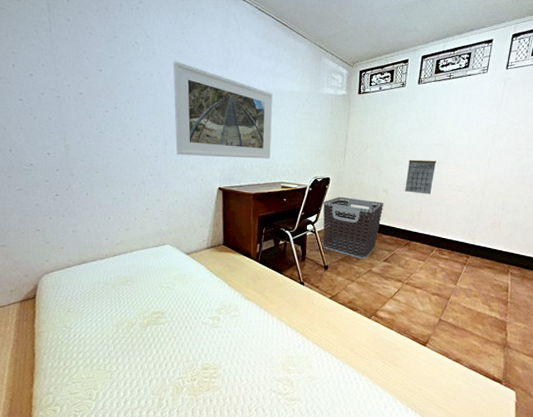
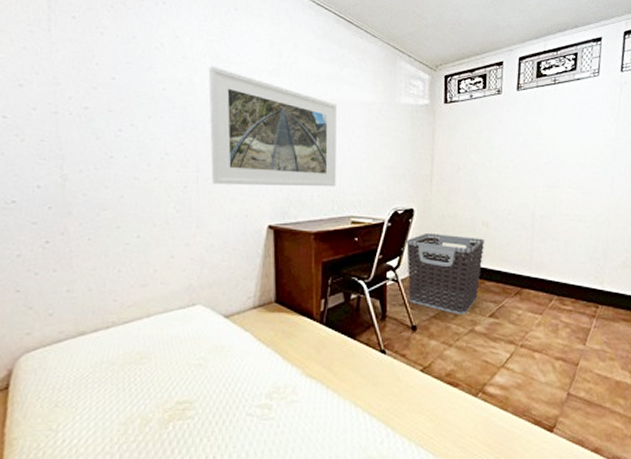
calendar: present [405,159,436,194] -> none [510,183,547,227]

